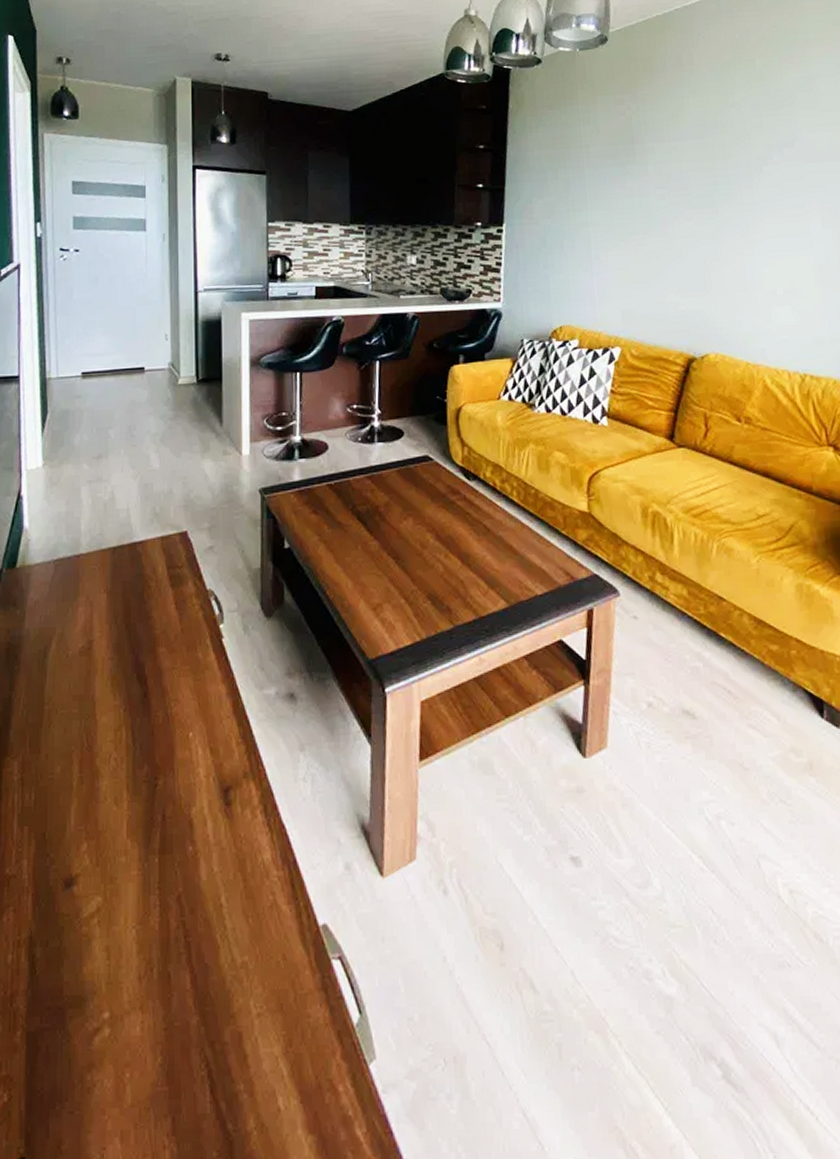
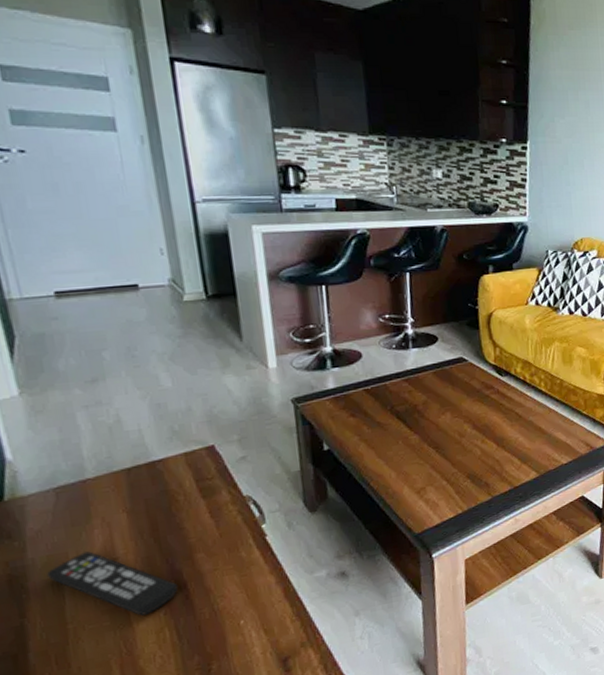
remote control: none [37,629,140,708] -> present [47,551,179,616]

